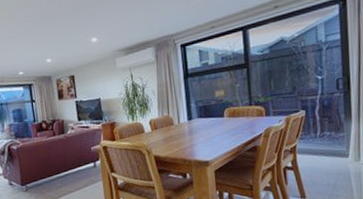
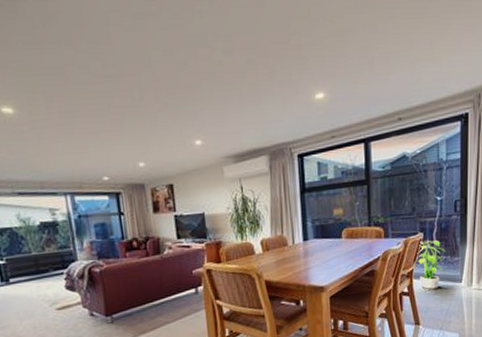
potted plant: none [299,116,330,164] -> present [417,239,446,289]

